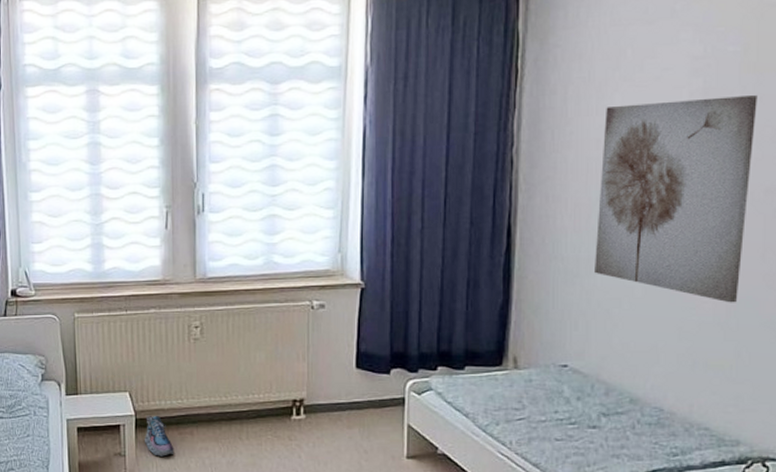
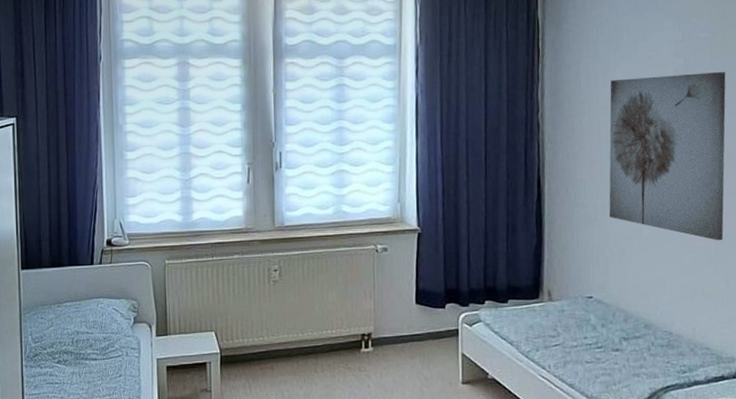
shoe: present [144,415,174,457] -> none [228,352,256,391]

